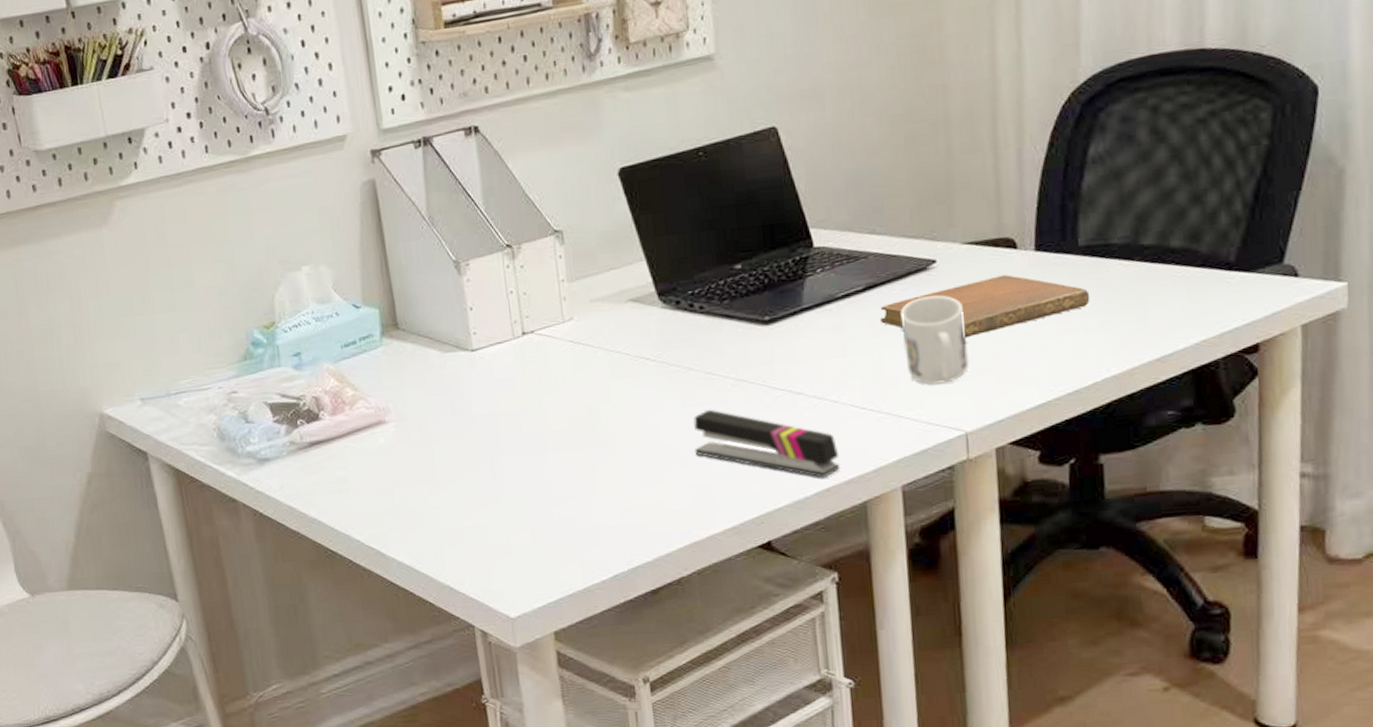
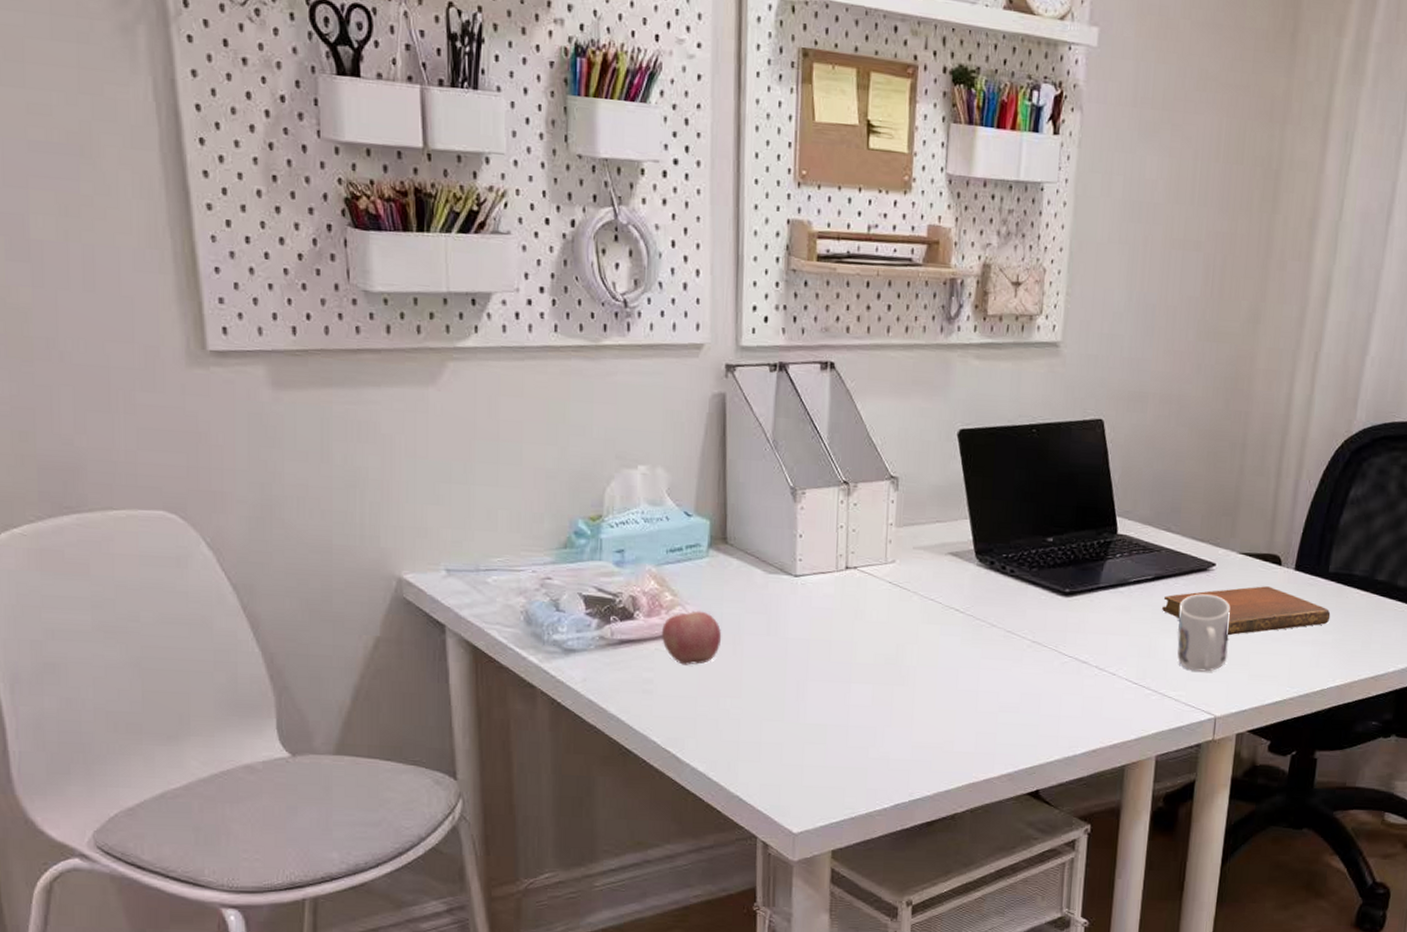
apple: none [348,401,408,459] -> present [662,611,722,665]
stapler: present [693,409,841,478] -> none [986,664,1109,740]

